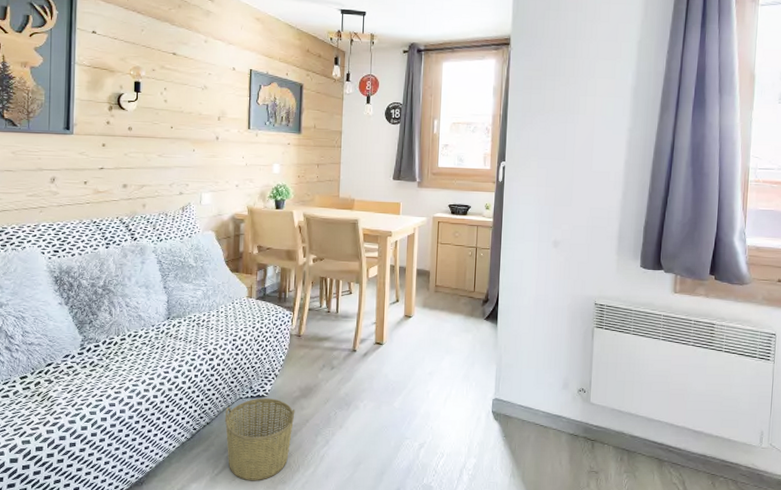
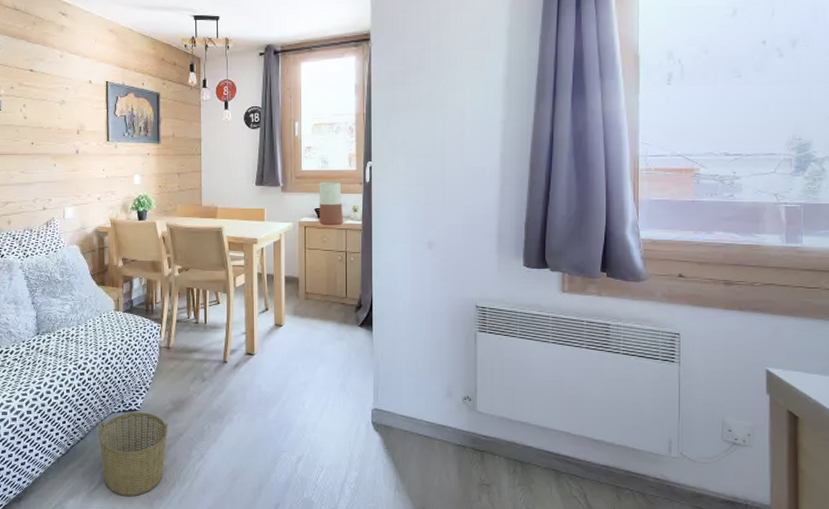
vase: none [452,179,476,222] -> present [319,182,343,226]

